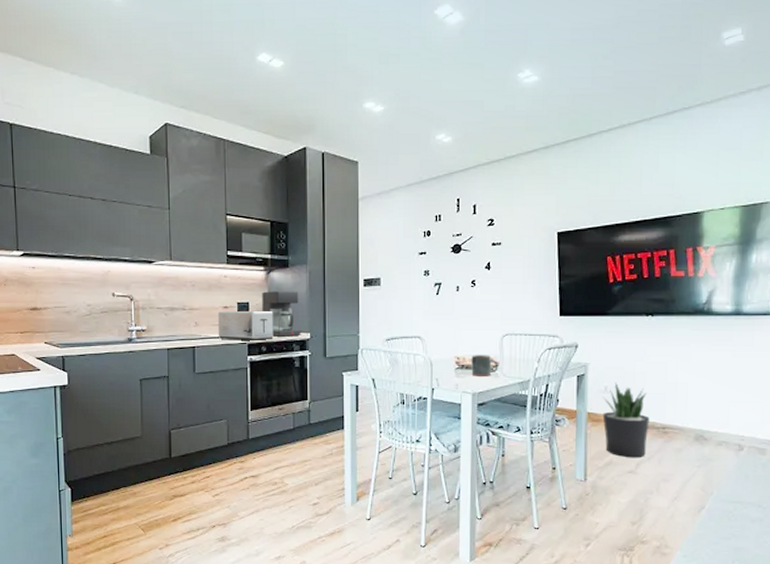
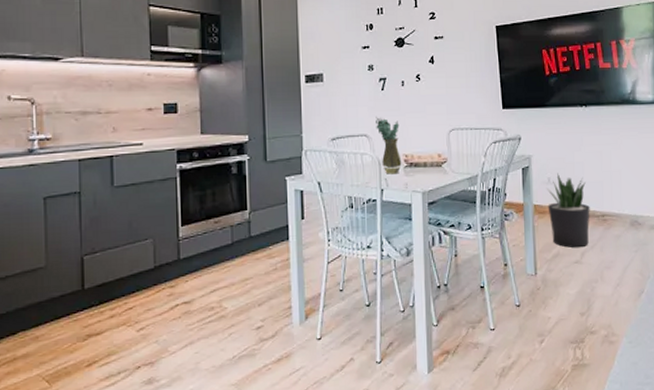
toaster: present [217,310,274,342] -> none [140,111,207,147]
coffee maker: present [262,291,301,337] -> none [192,89,238,141]
vase: none [429,319,453,375] -> present [376,116,402,174]
mug: present [471,355,498,376] -> none [420,151,447,174]

